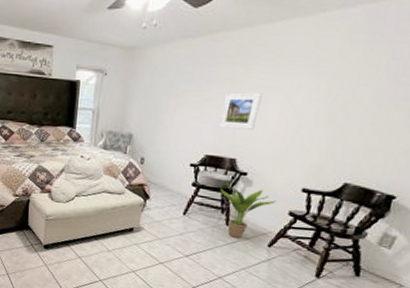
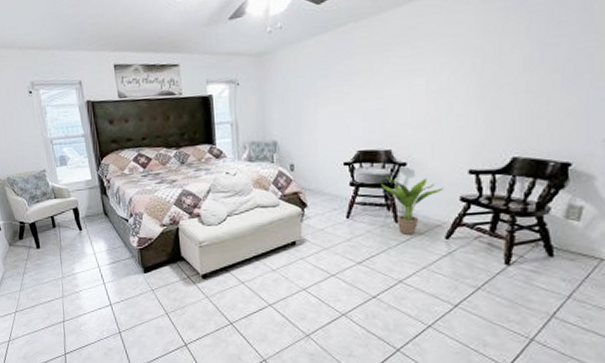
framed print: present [219,92,262,130] -> none [365,78,405,120]

